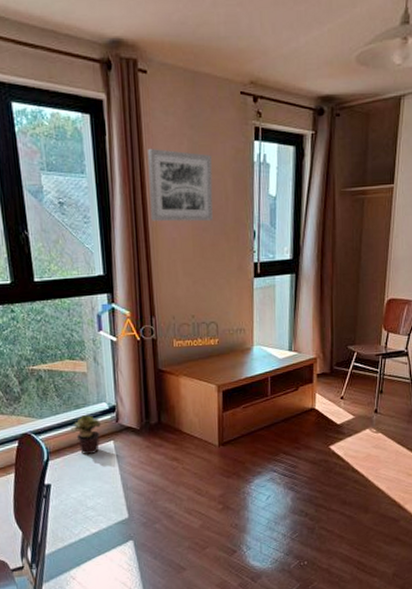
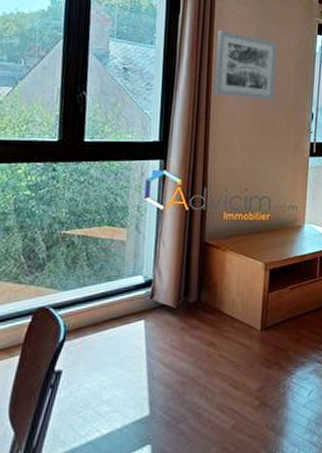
potted plant: present [70,415,101,455] -> none [96,289,133,336]

